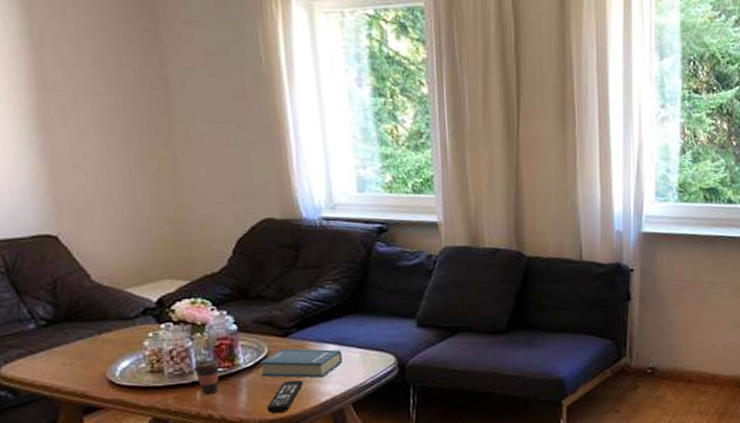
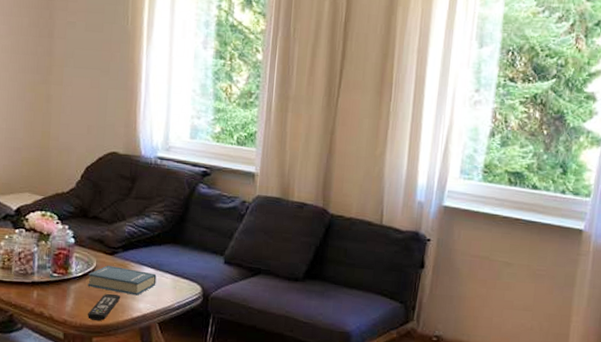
coffee cup: present [194,361,220,395] -> none [35,265,56,295]

